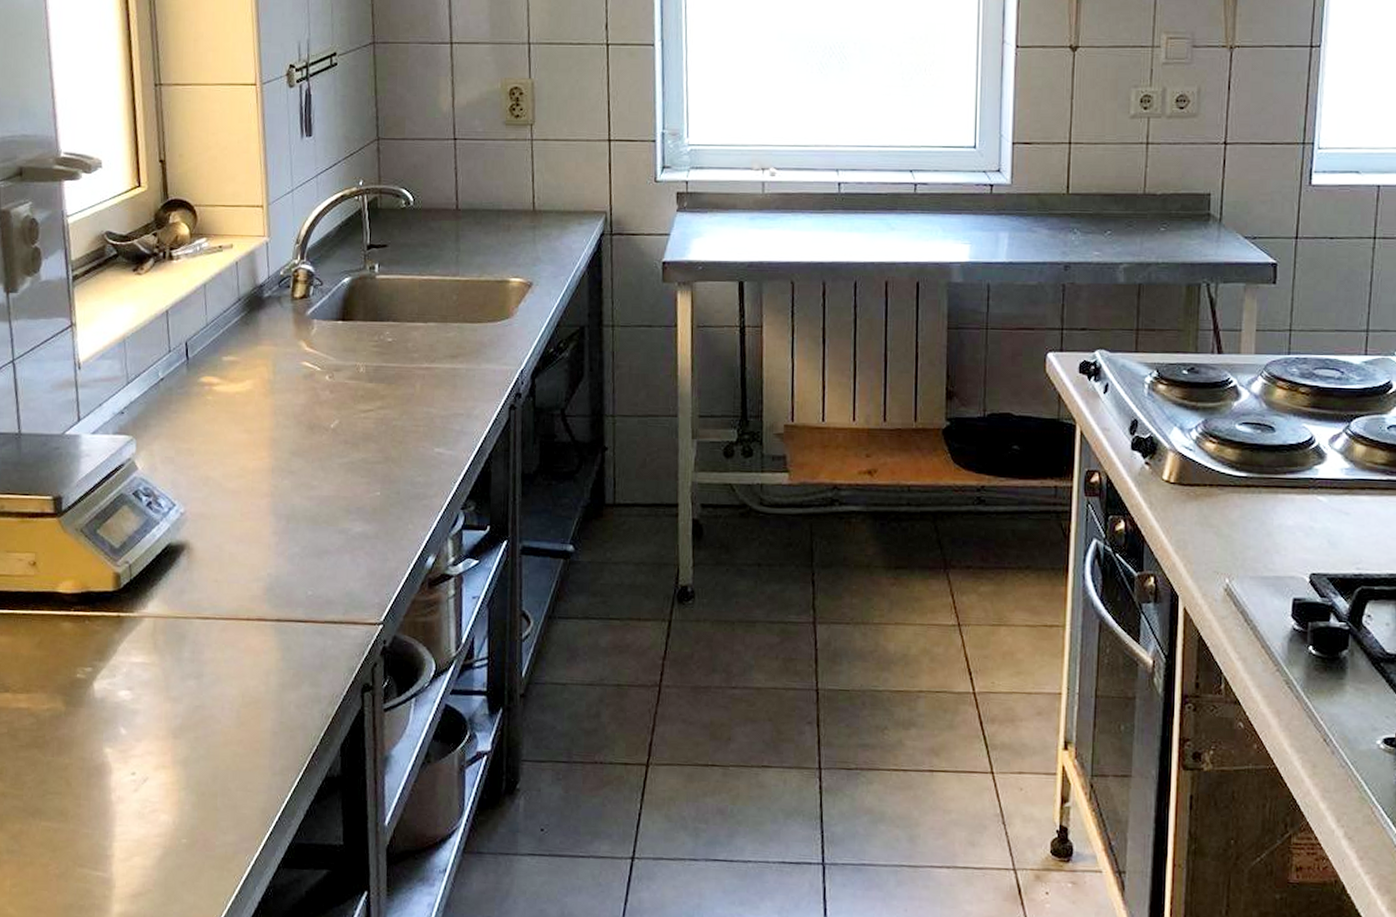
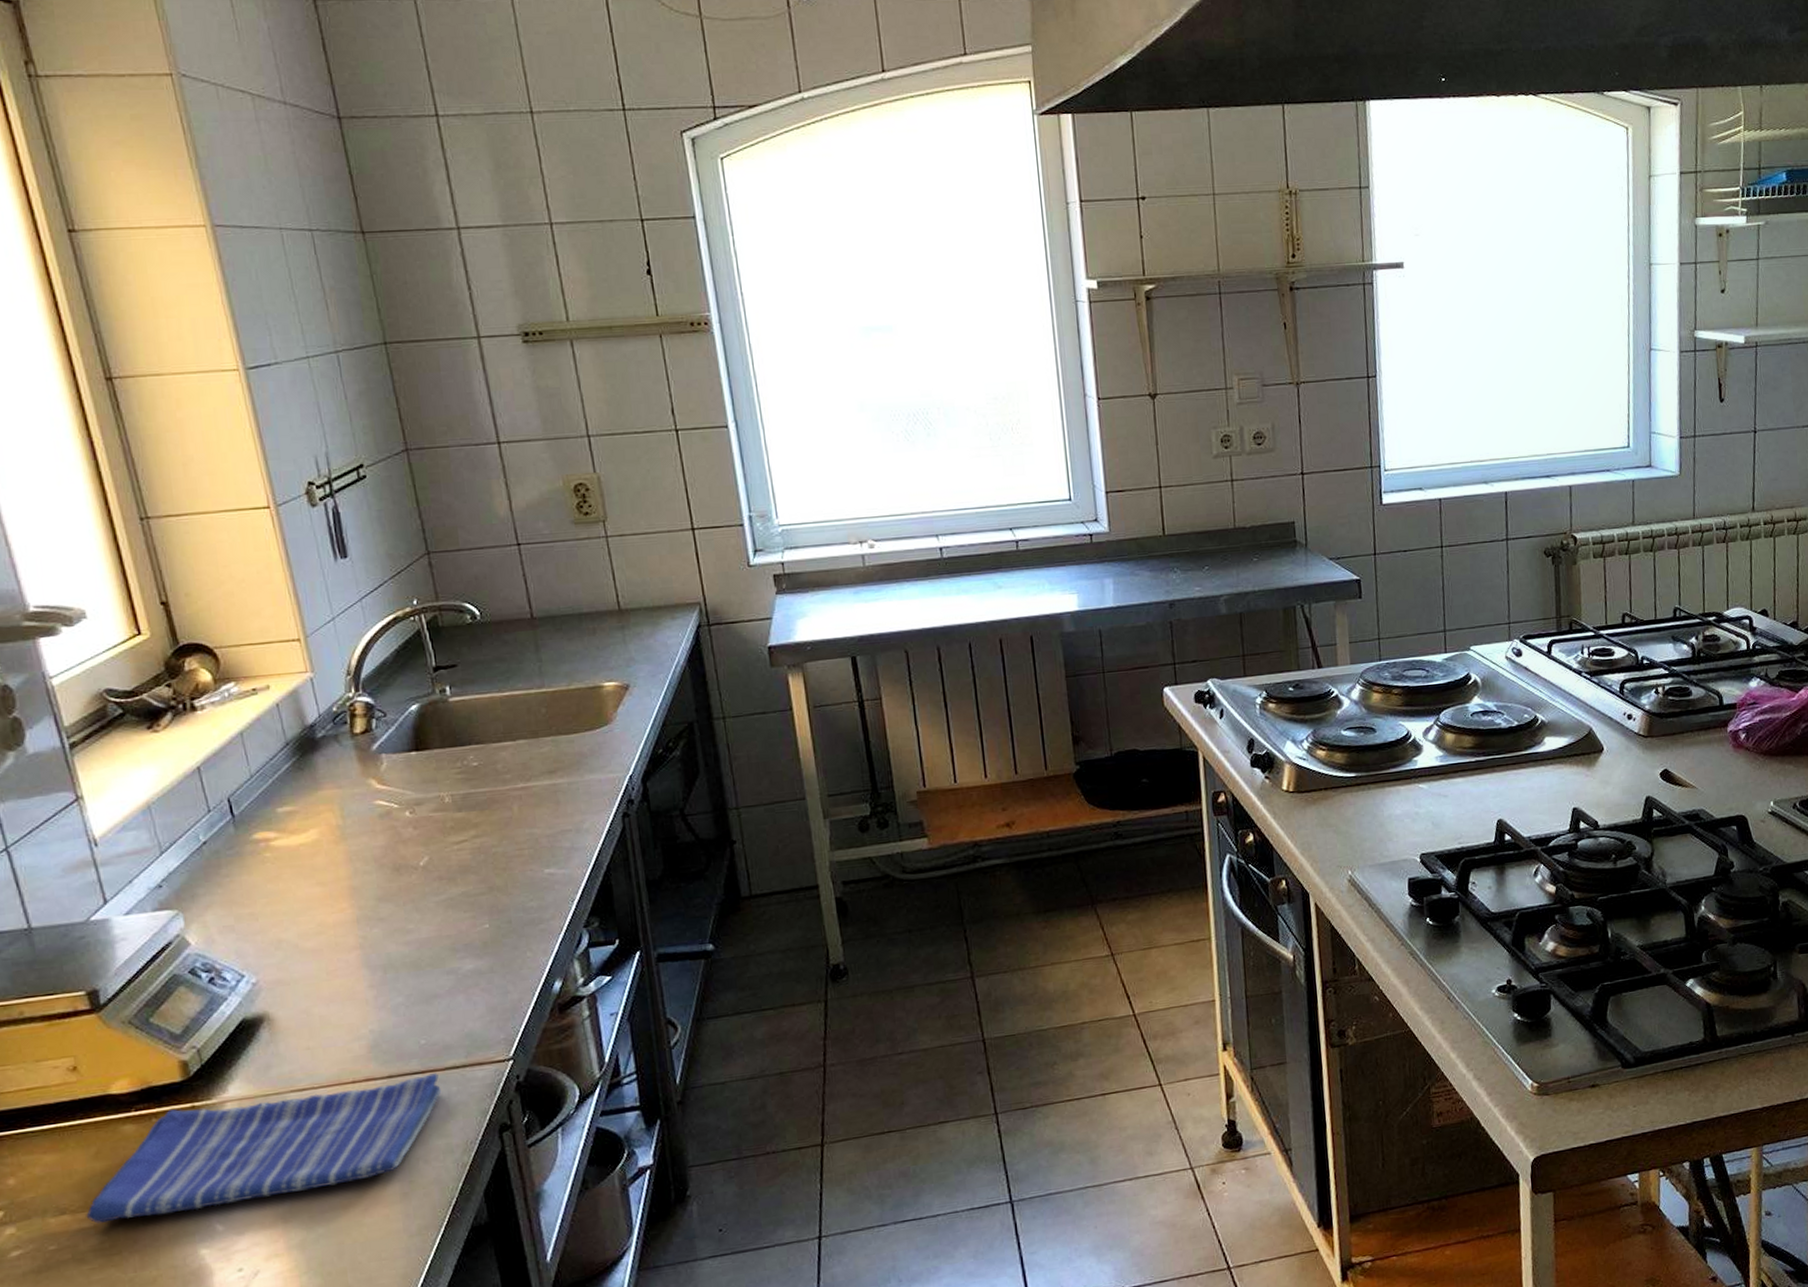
dish towel: none [23,614,319,712] -> present [86,1073,442,1224]

